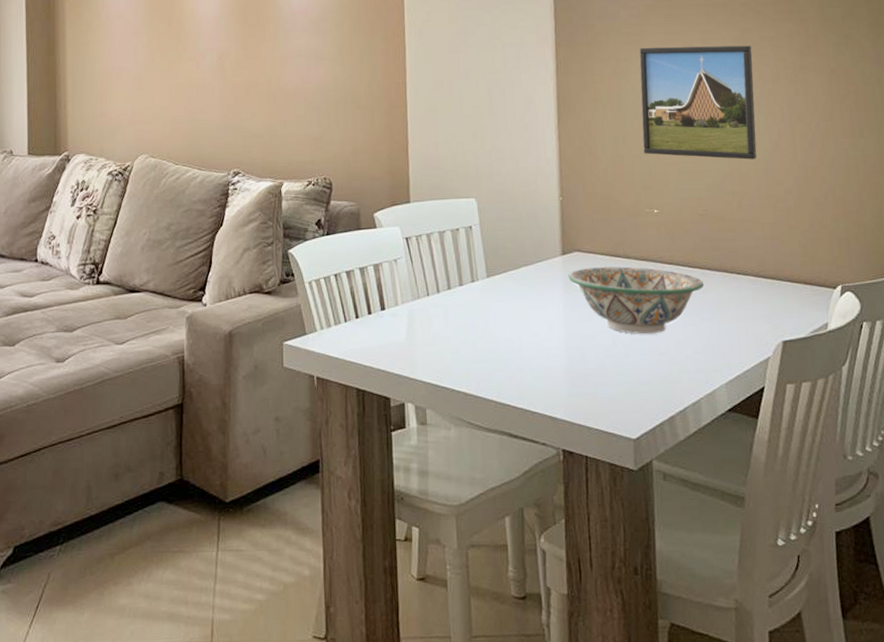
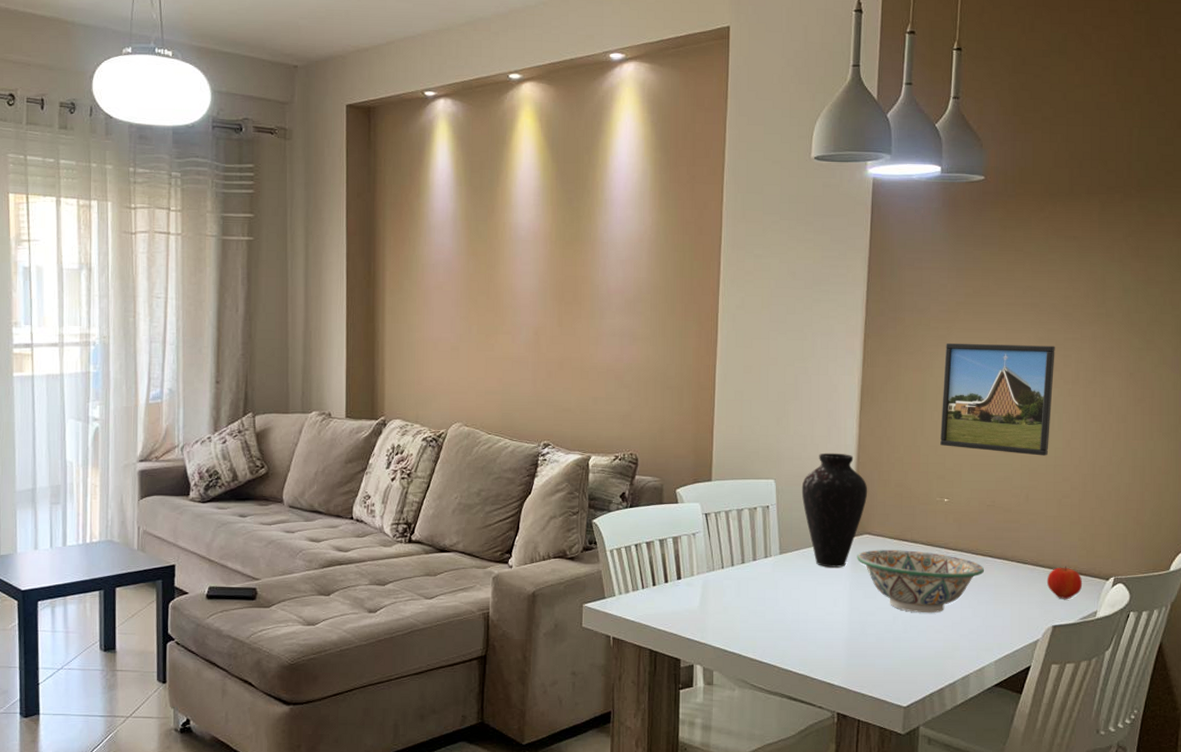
vase: none [504,167,574,289] -> present [801,452,868,568]
apple: none [770,275,809,312] -> present [1046,566,1083,600]

